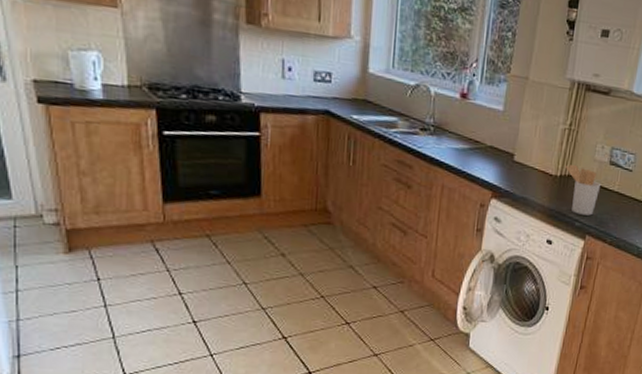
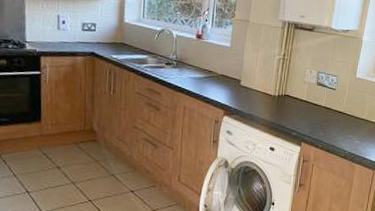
utensil holder: present [564,164,600,216] -> none [281,86,311,126]

